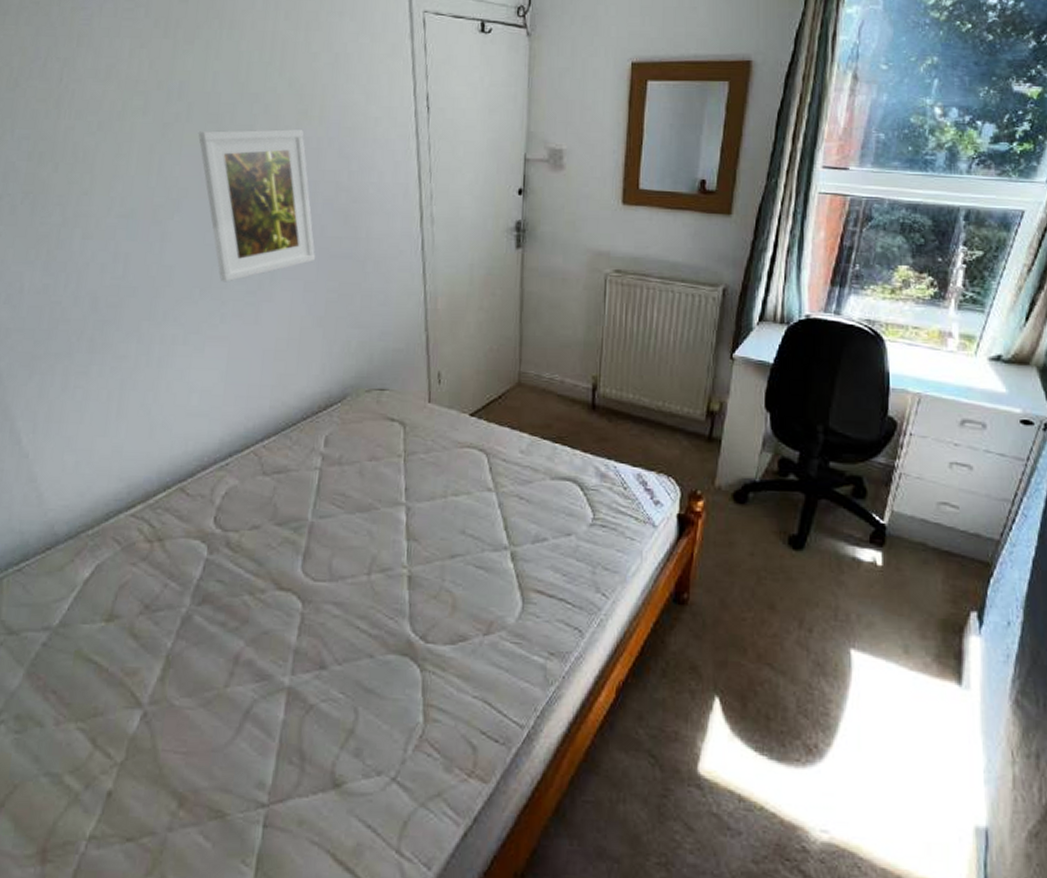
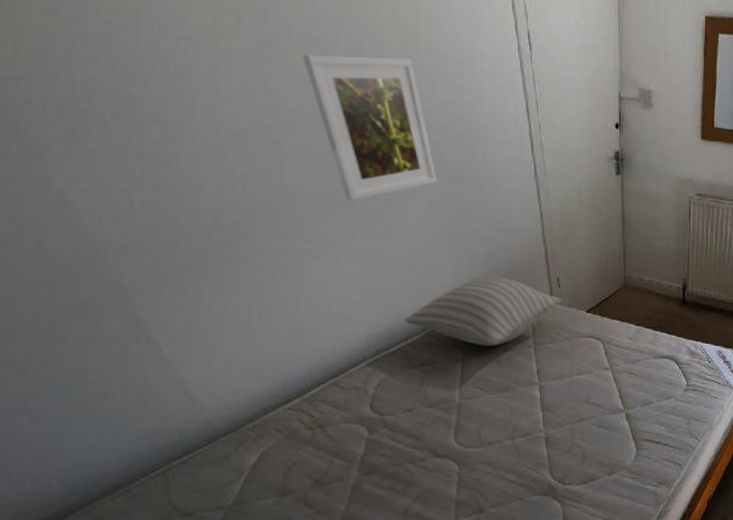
pillow: none [263,367,442,454] -> present [405,275,563,346]

